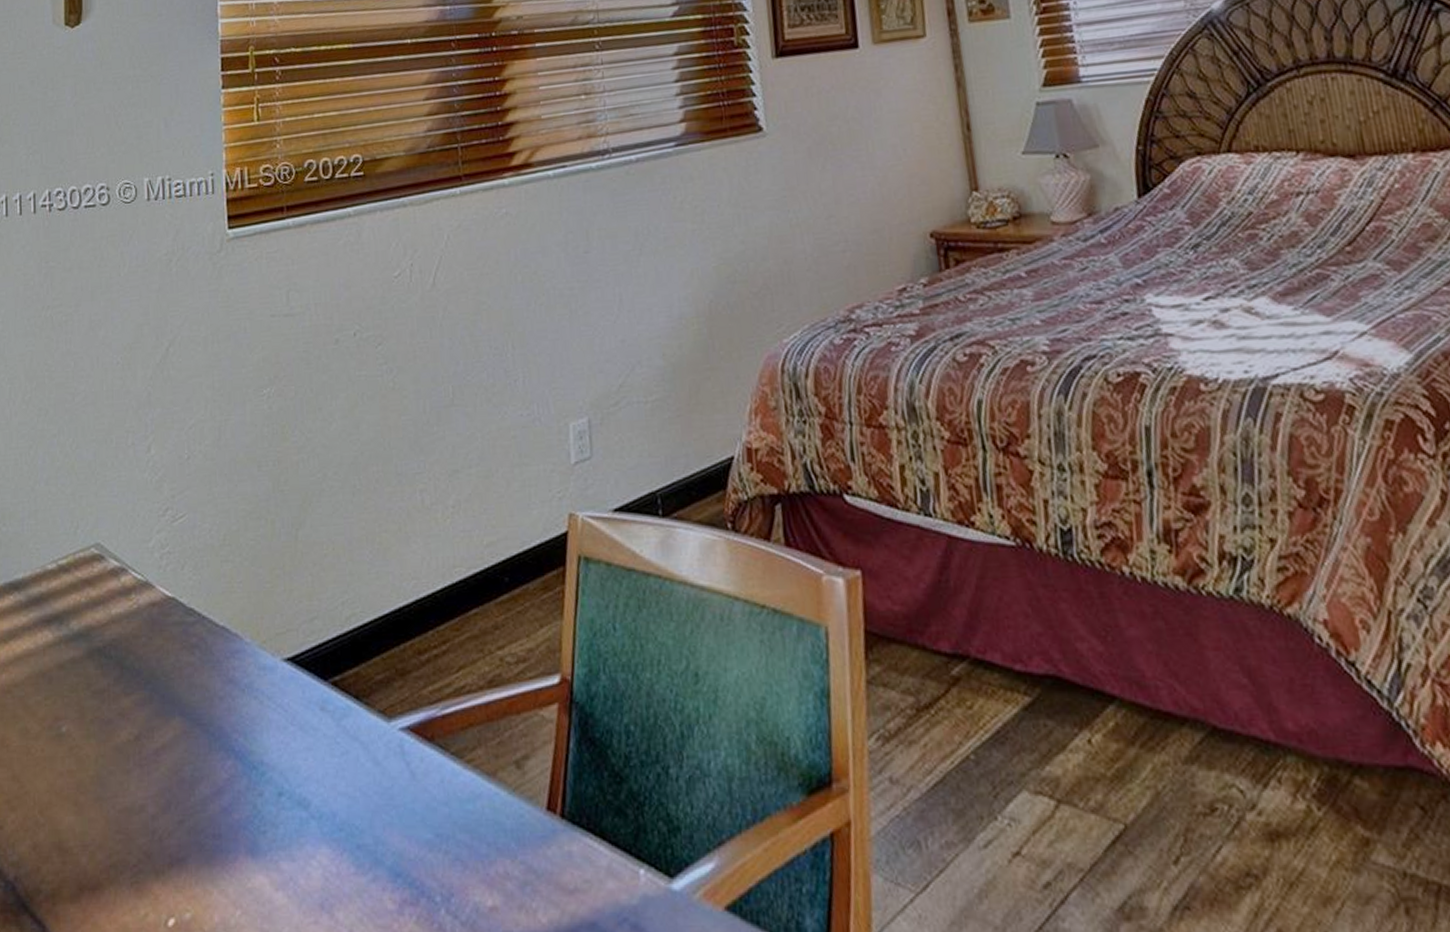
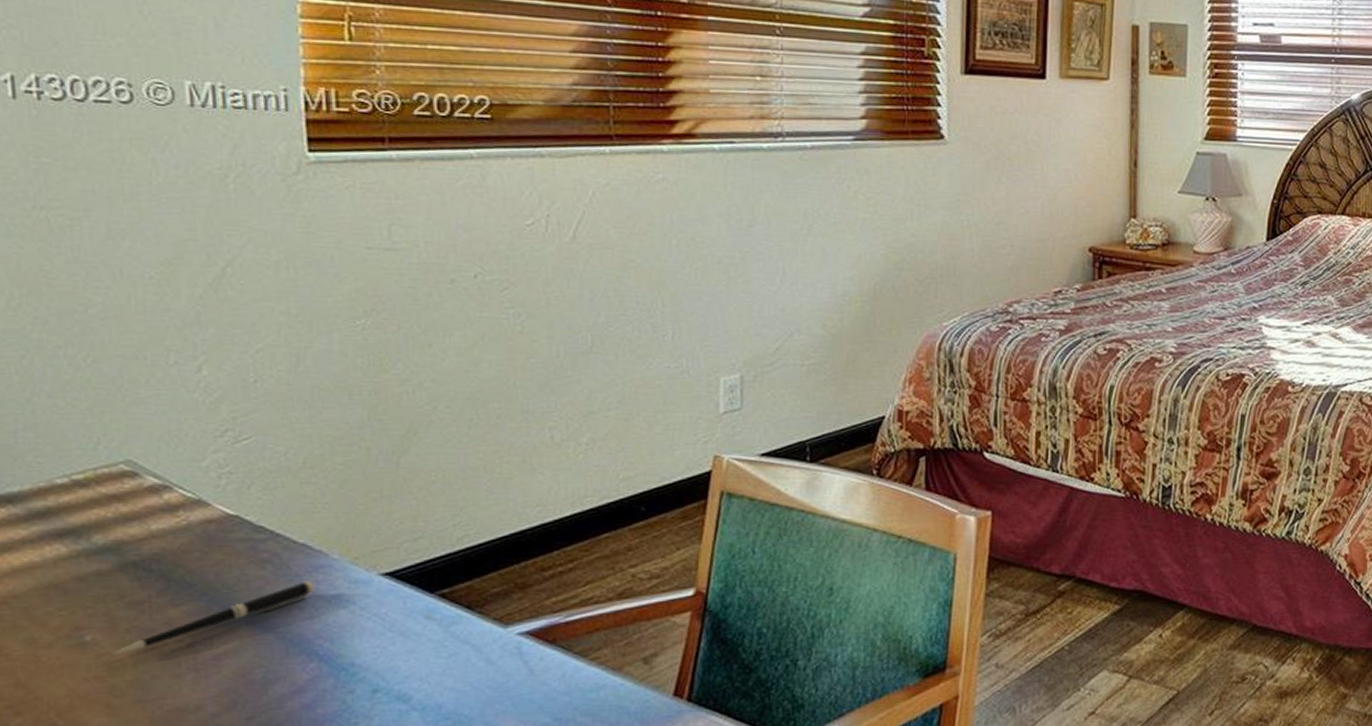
pen: none [80,668,232,748] -> present [112,581,315,655]

